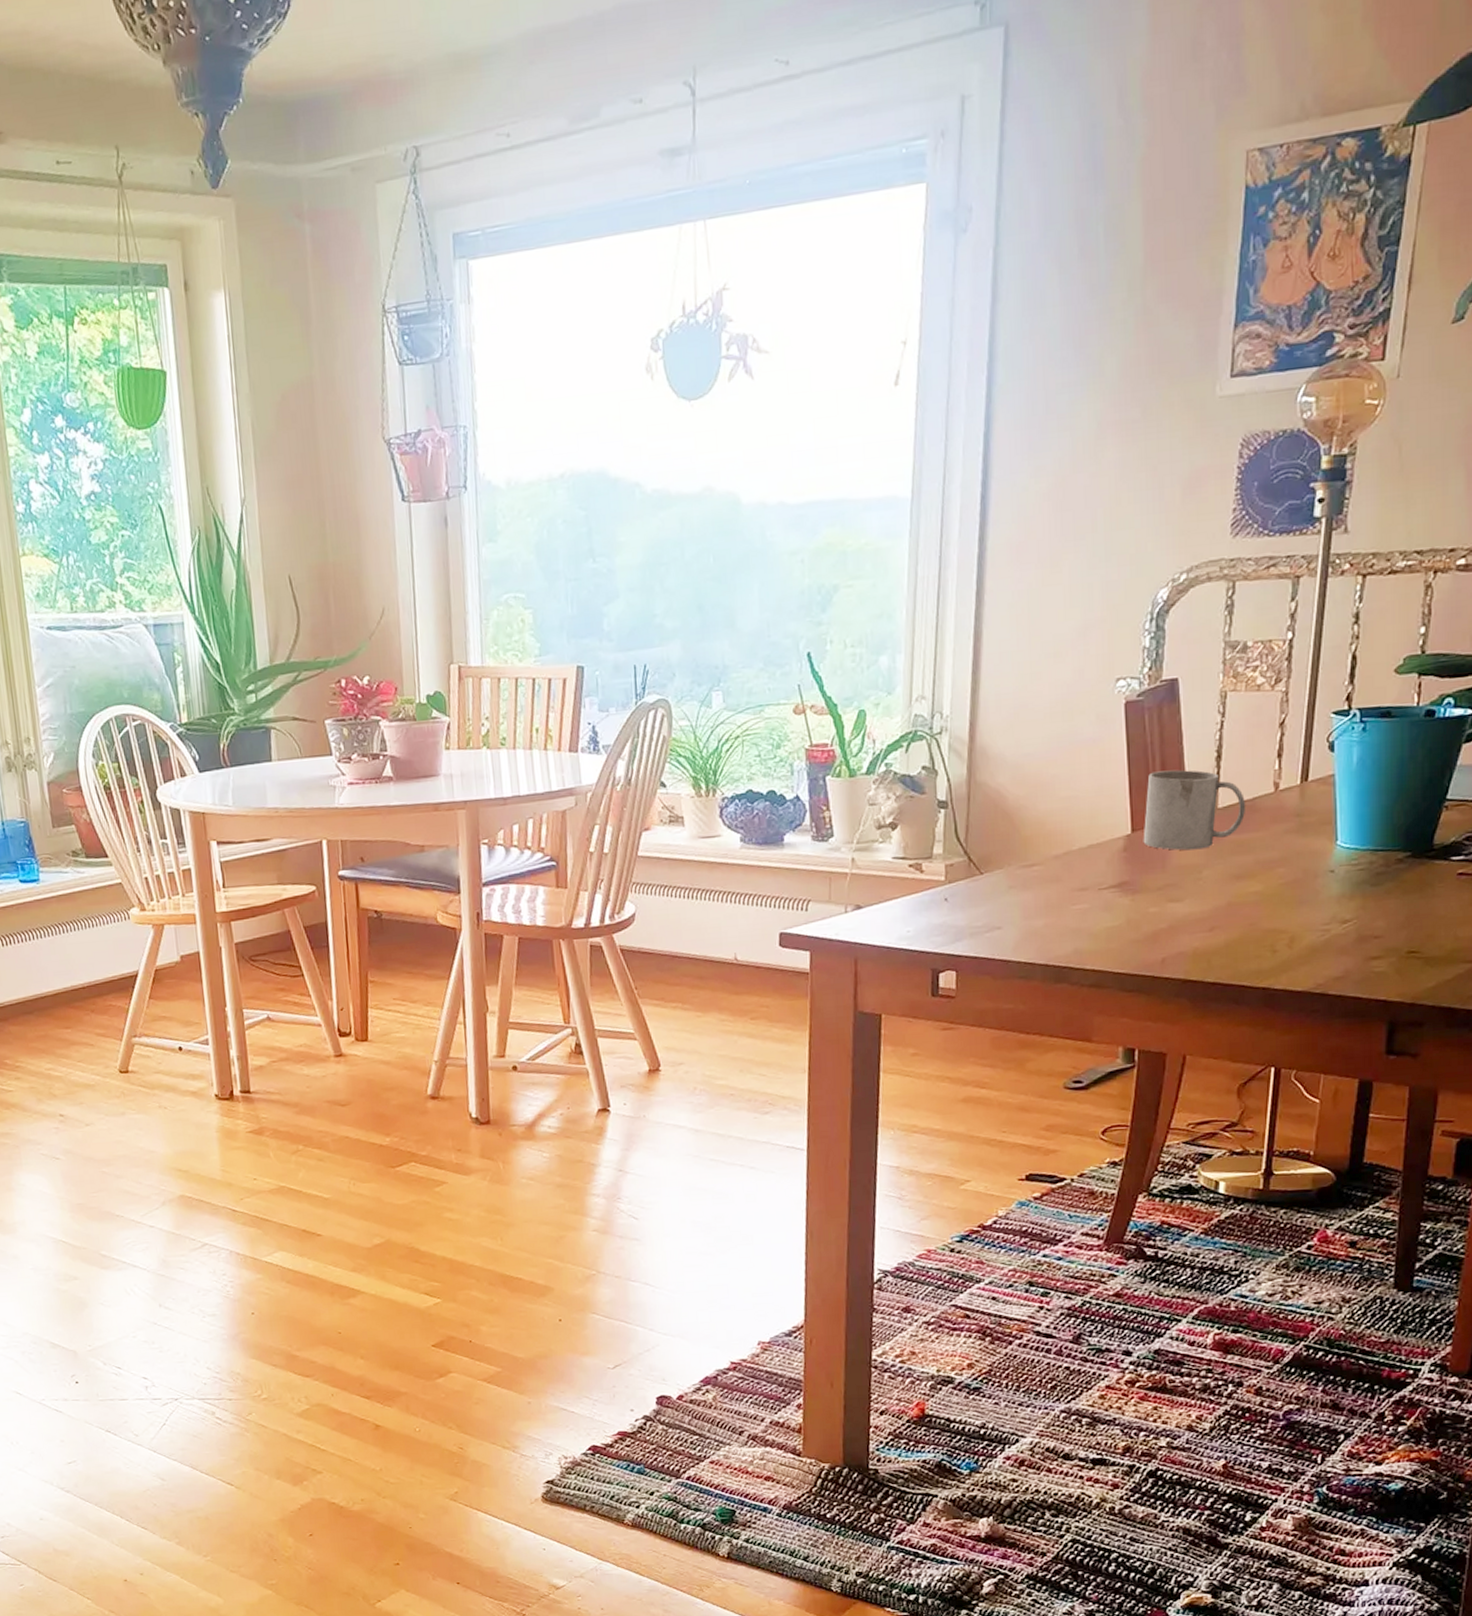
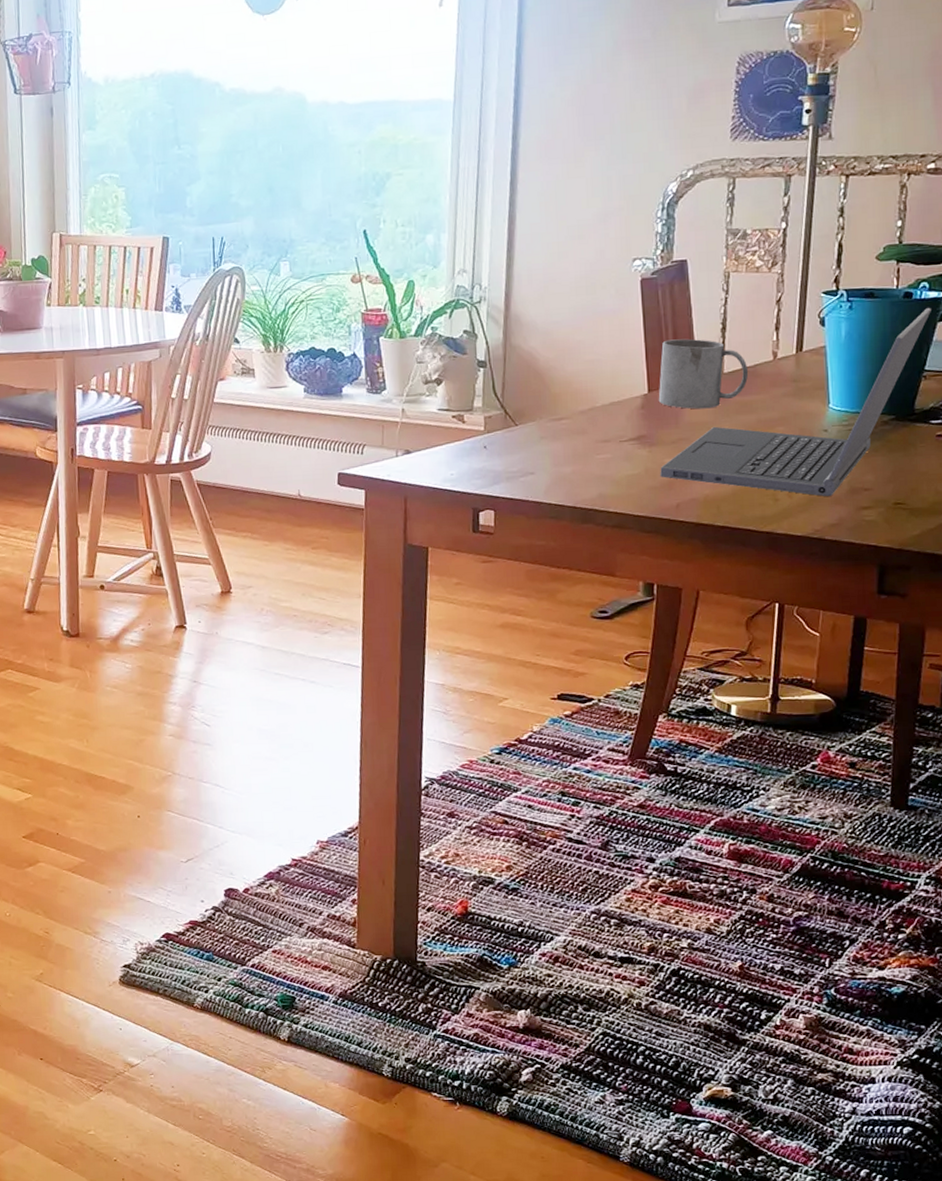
laptop computer: none [1144,726,1456,947] -> present [660,307,931,497]

